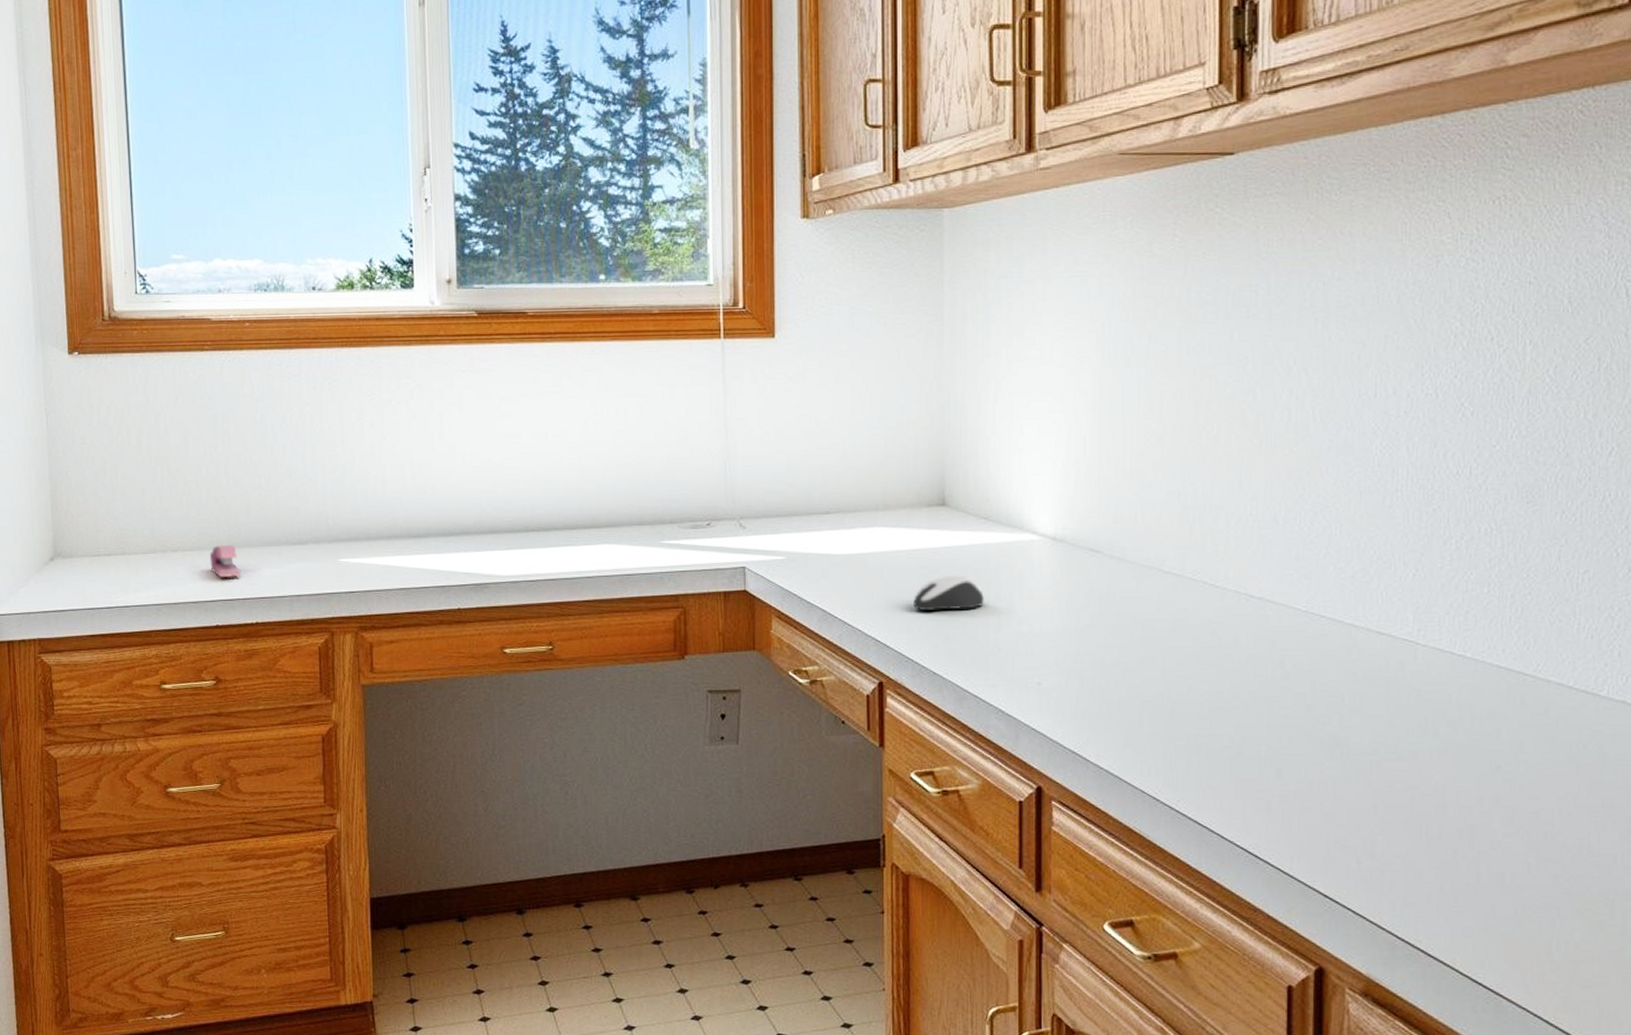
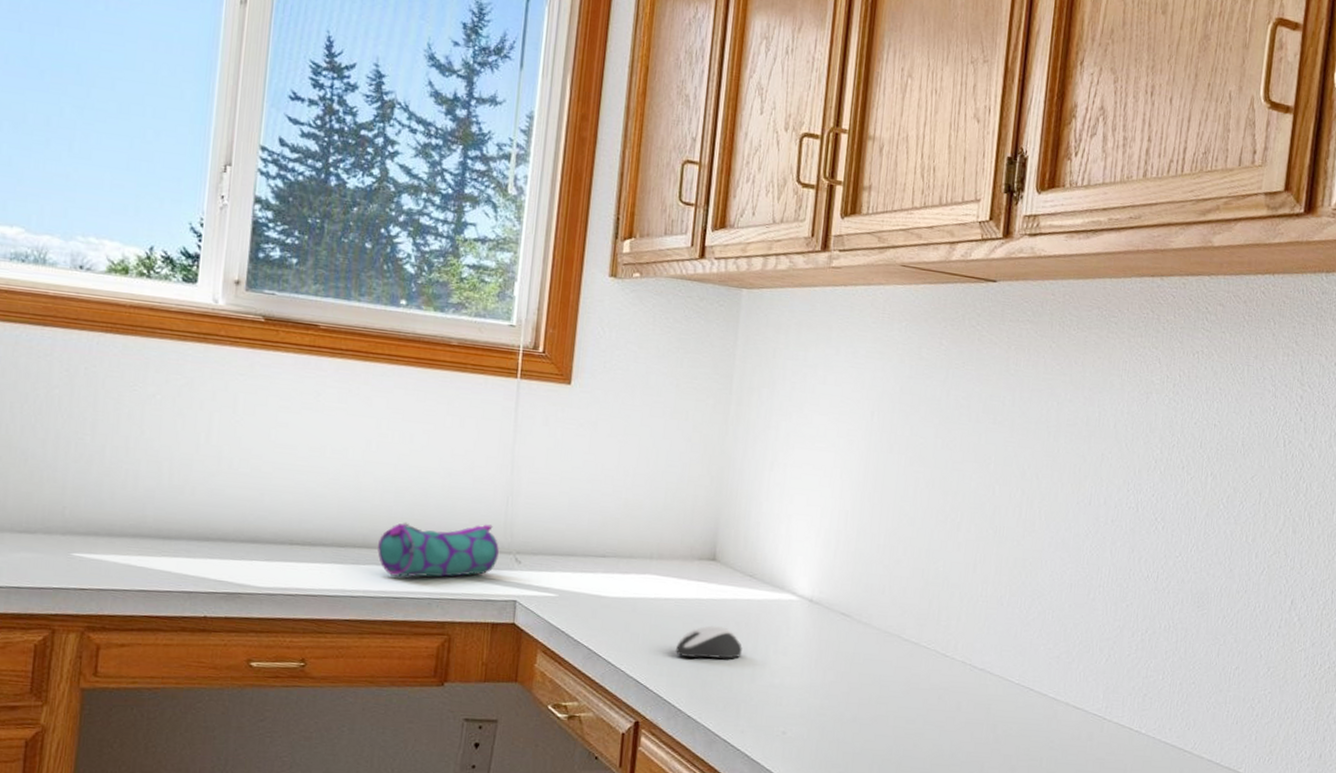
pencil case: none [606,492,722,553] -> present [377,521,499,578]

